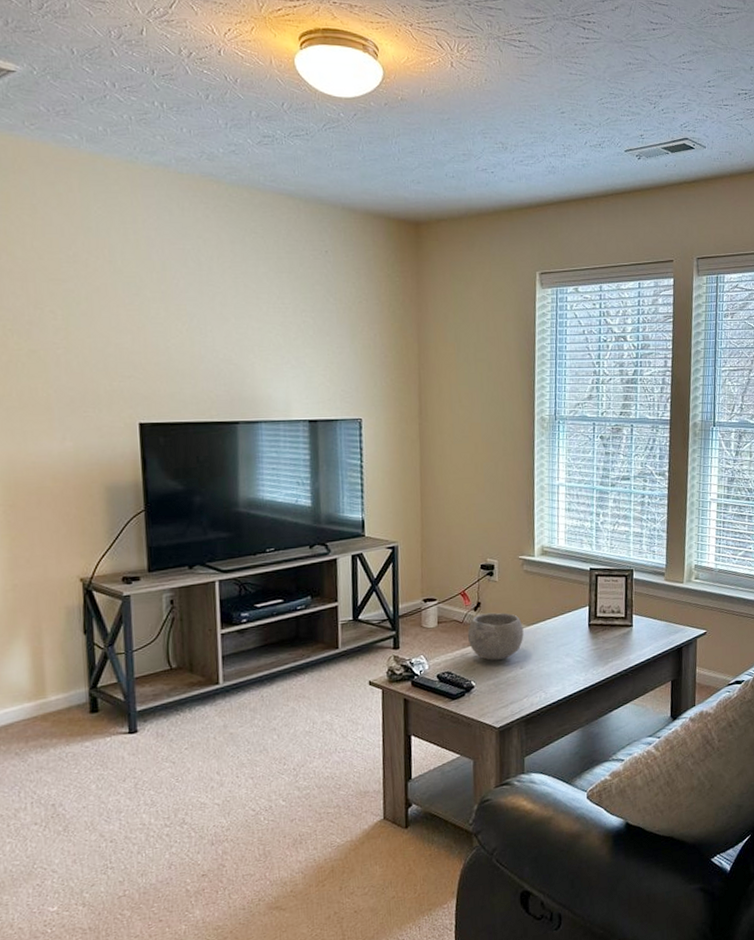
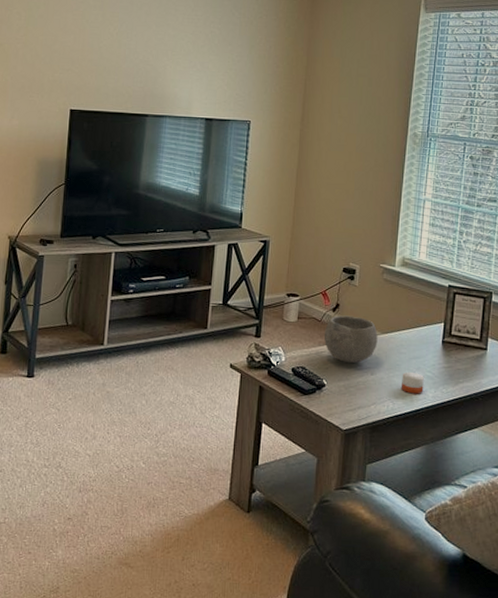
candle: none [551,659,574,681] -> present [400,371,424,394]

